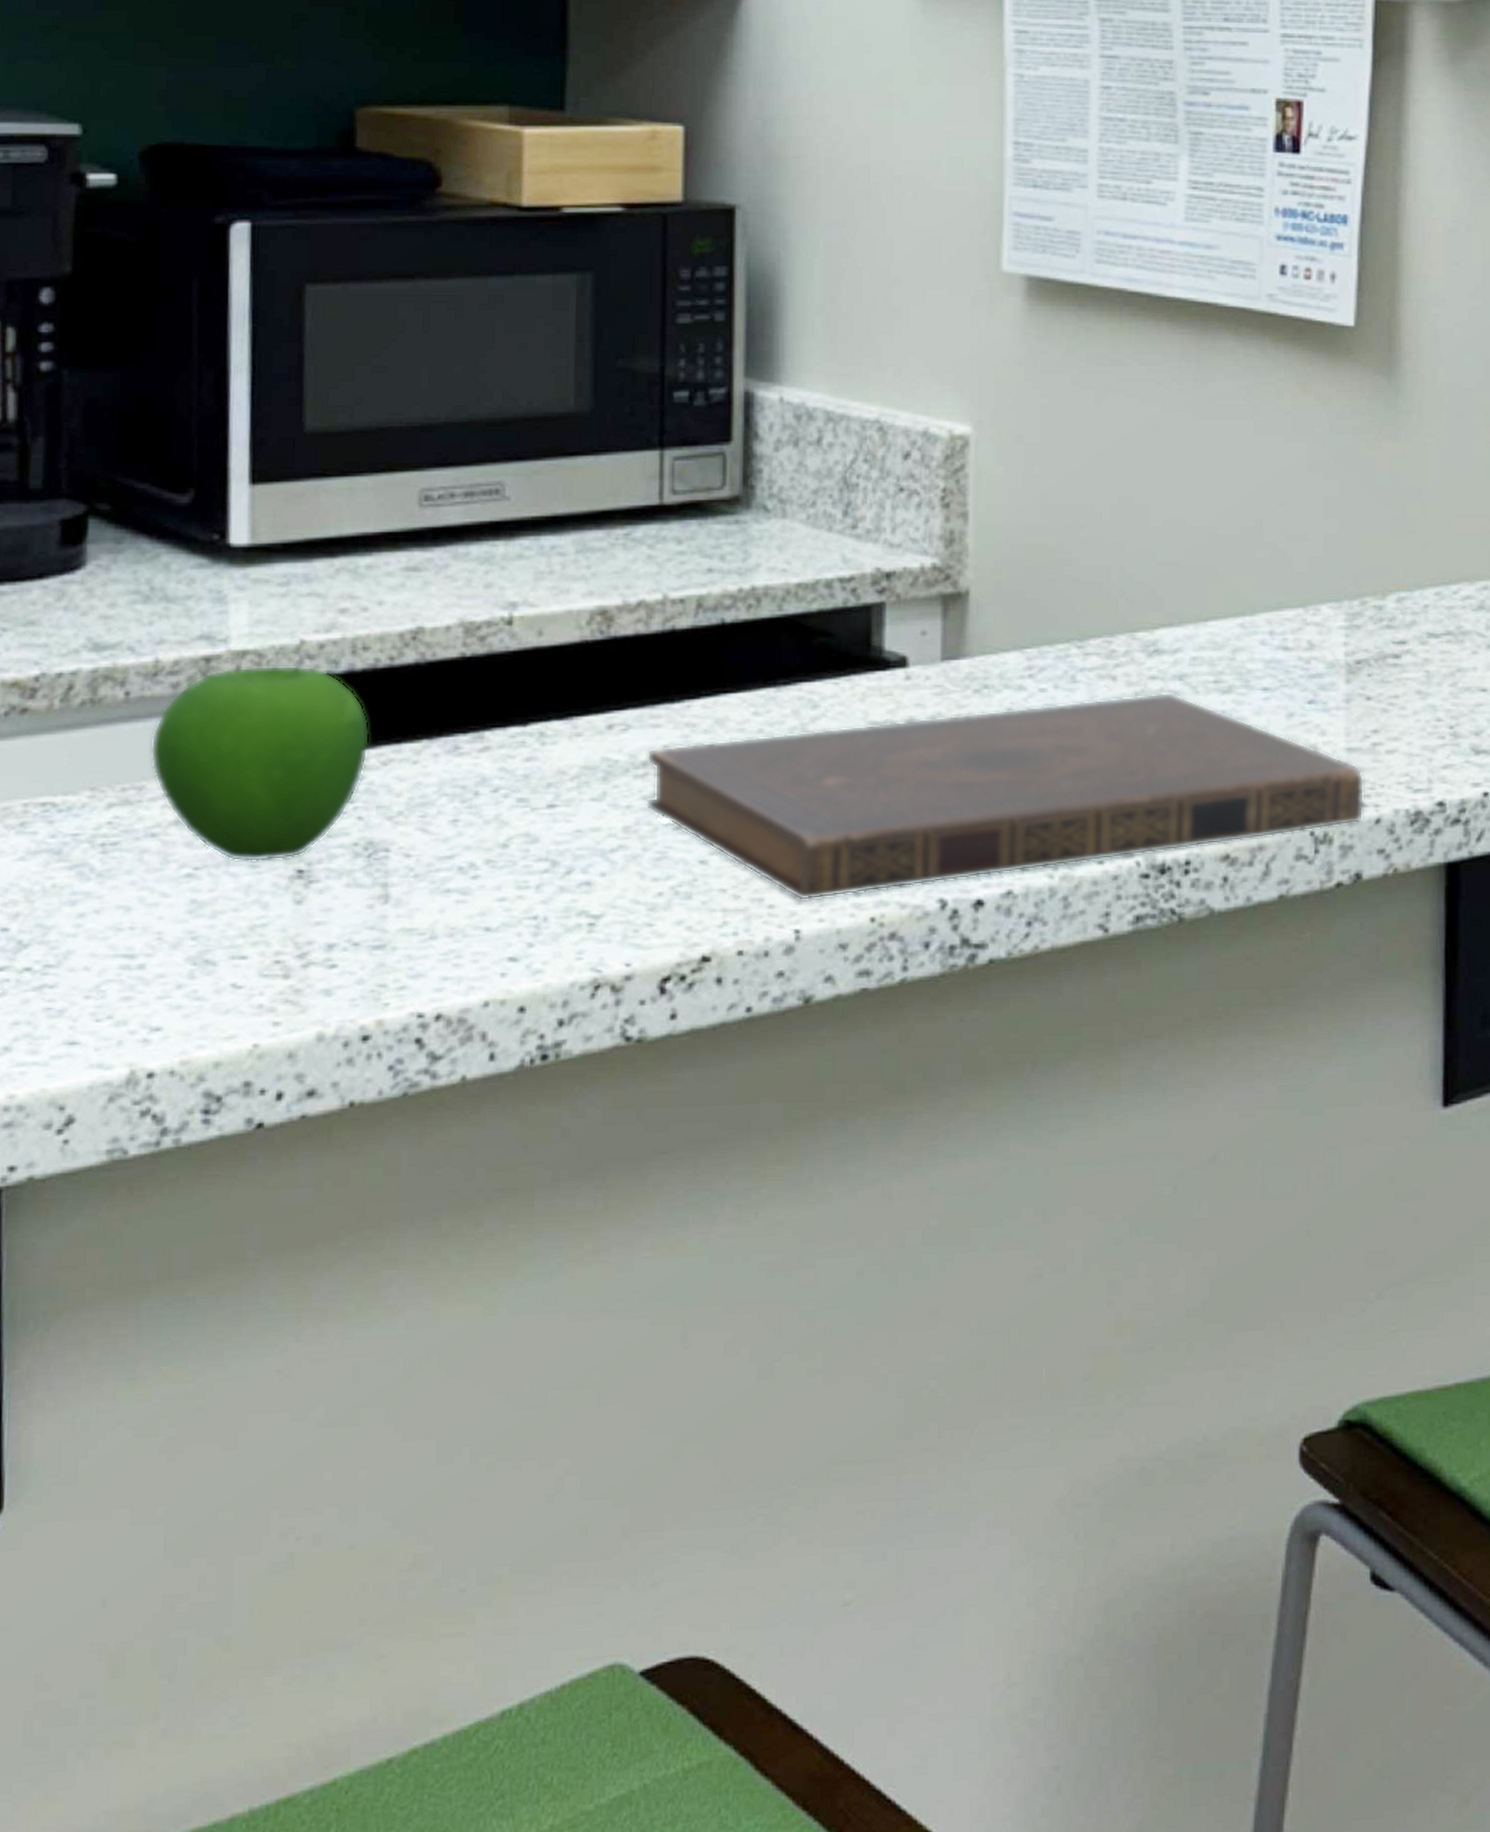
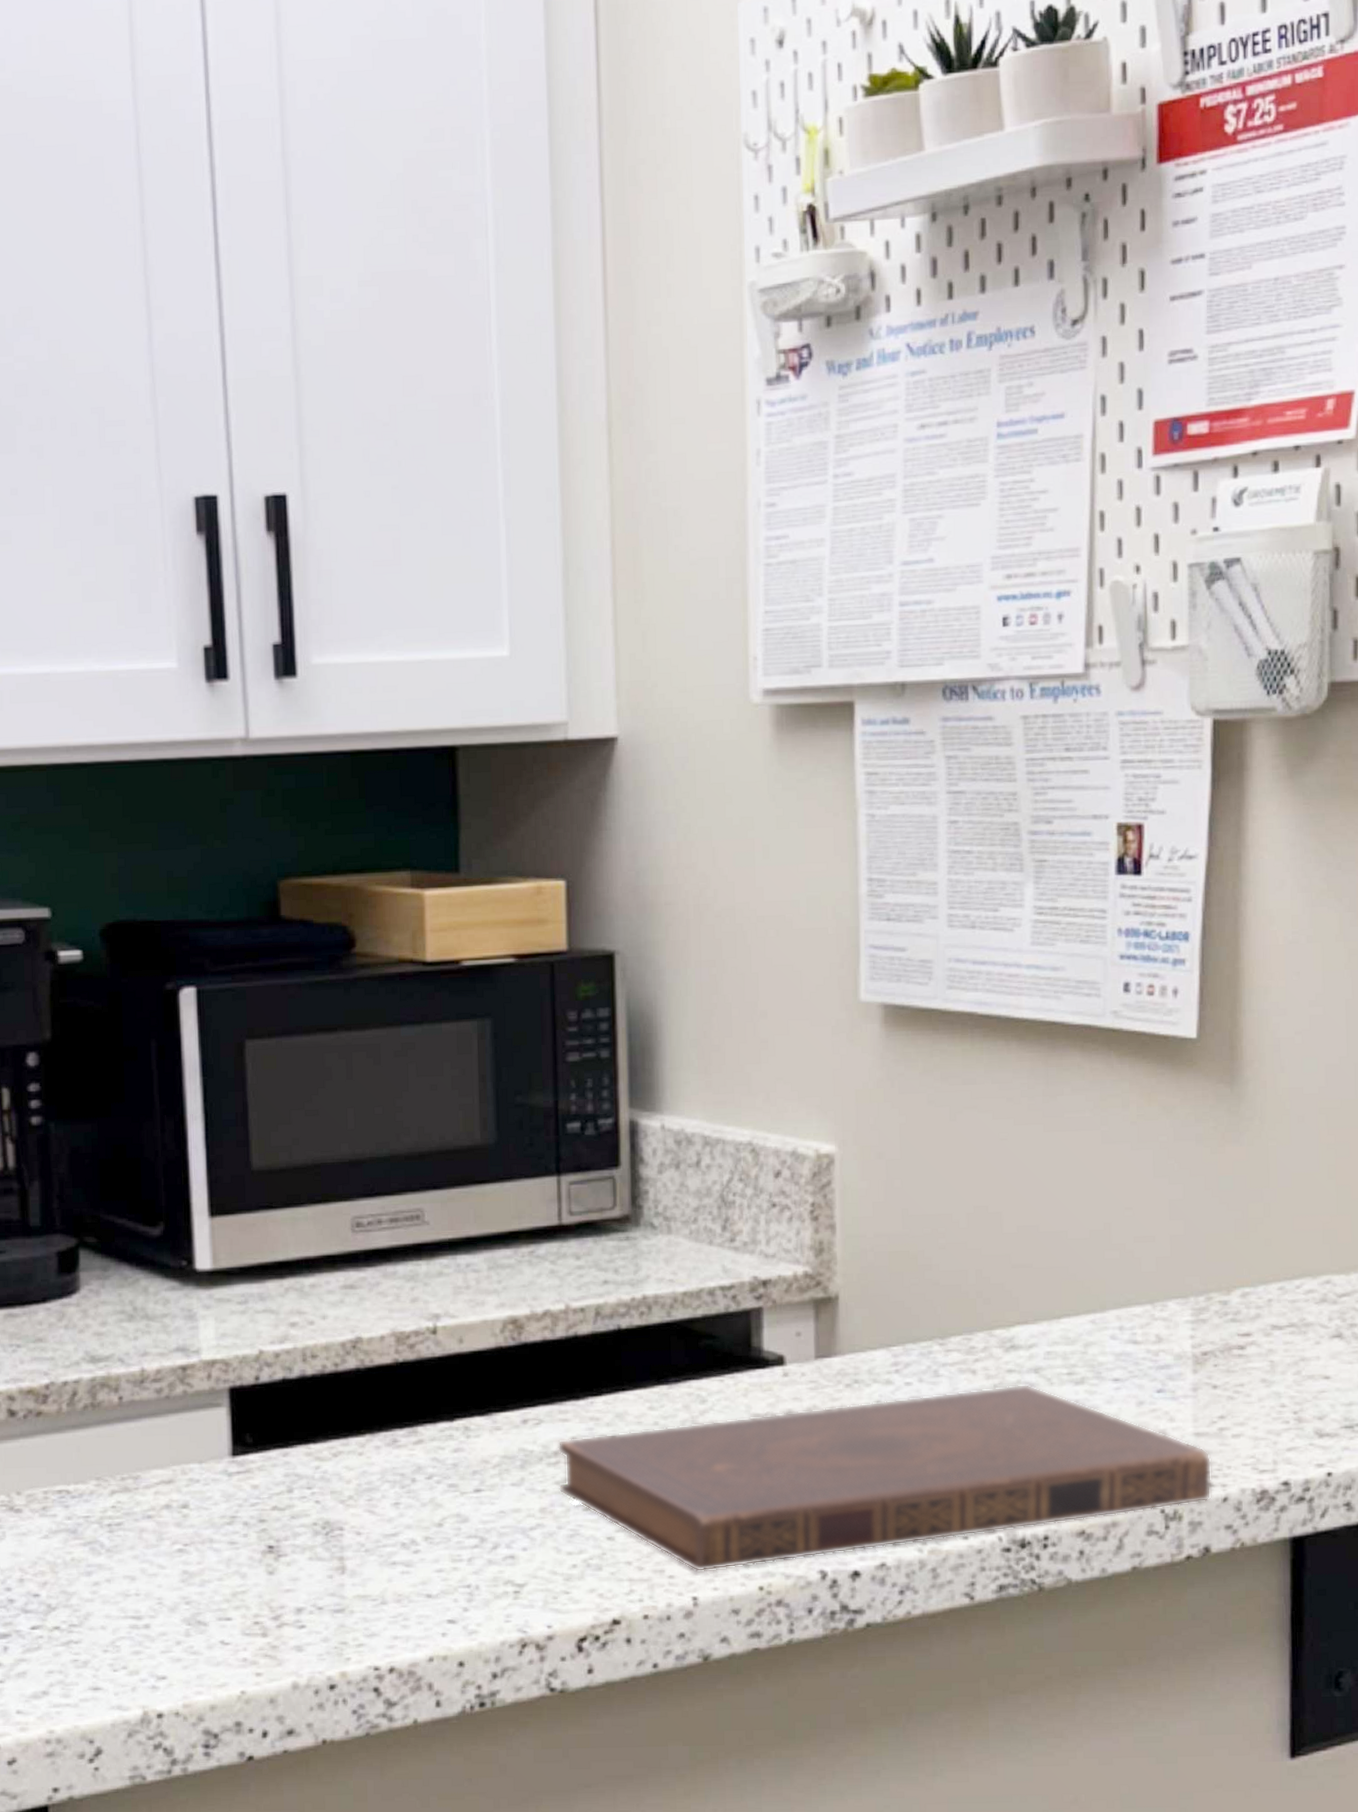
apple: present [150,665,370,863] -> none [142,1372,322,1540]

